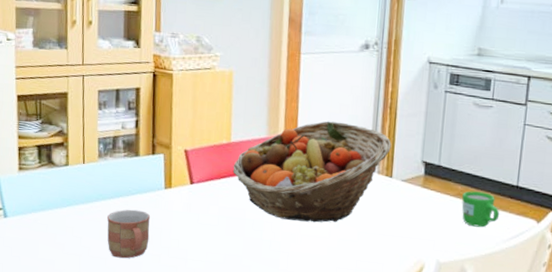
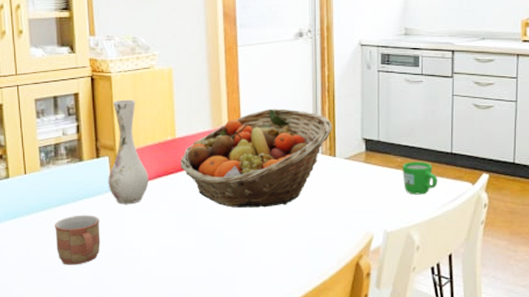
vase: none [161,98,201,205] -> present [108,99,149,204]

